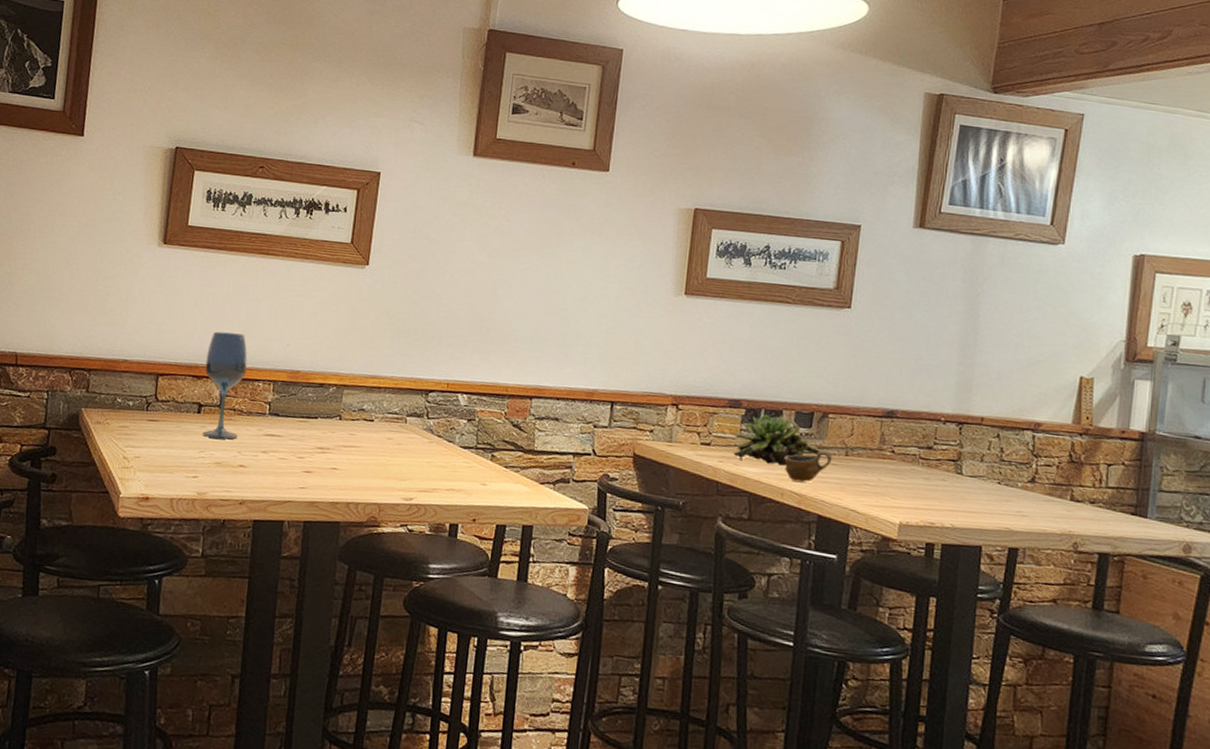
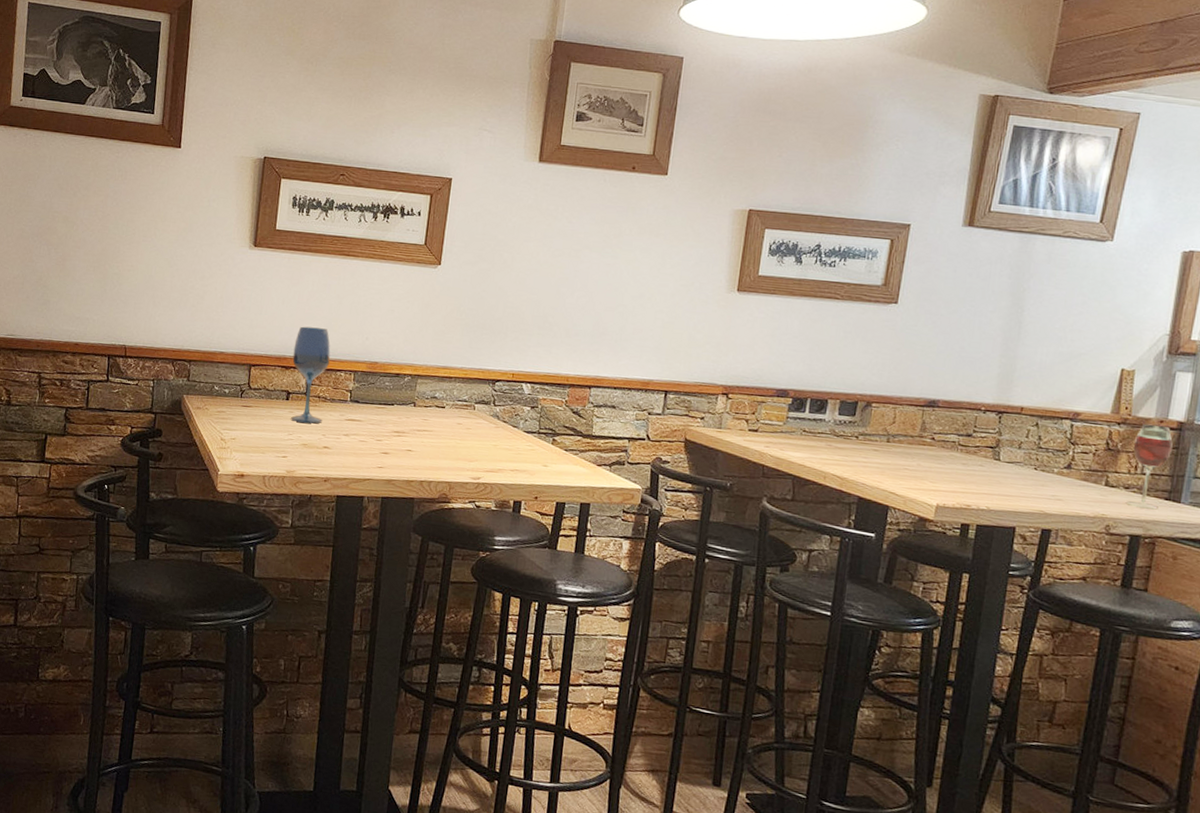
succulent plant: present [733,414,821,466] -> none [779,403,864,451]
cup: present [784,450,832,482] -> none [828,436,874,467]
wineglass: none [1093,434,1136,526] -> present [1126,424,1173,510]

